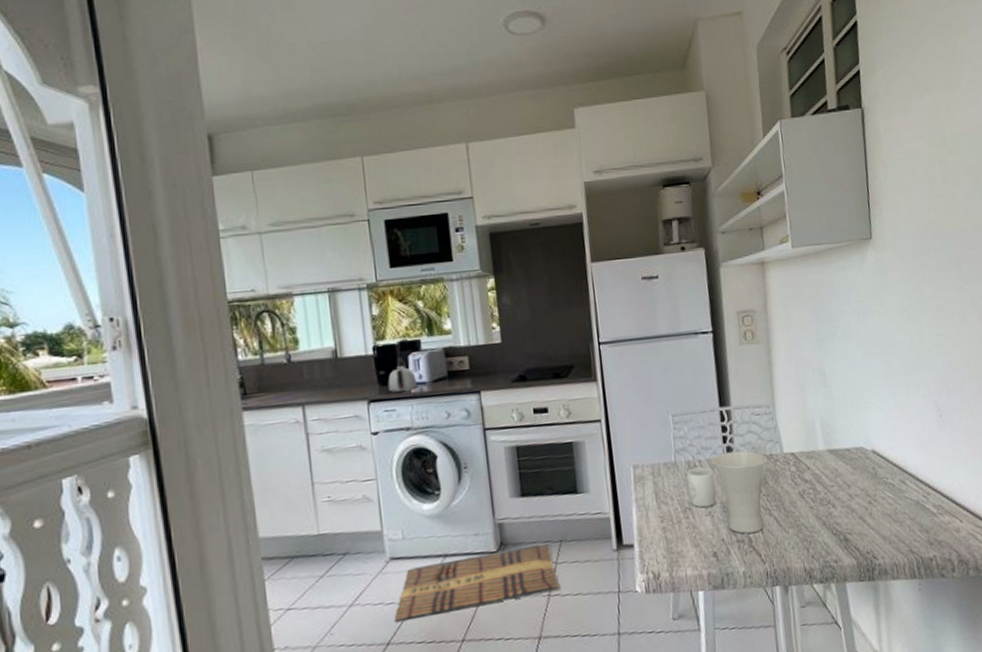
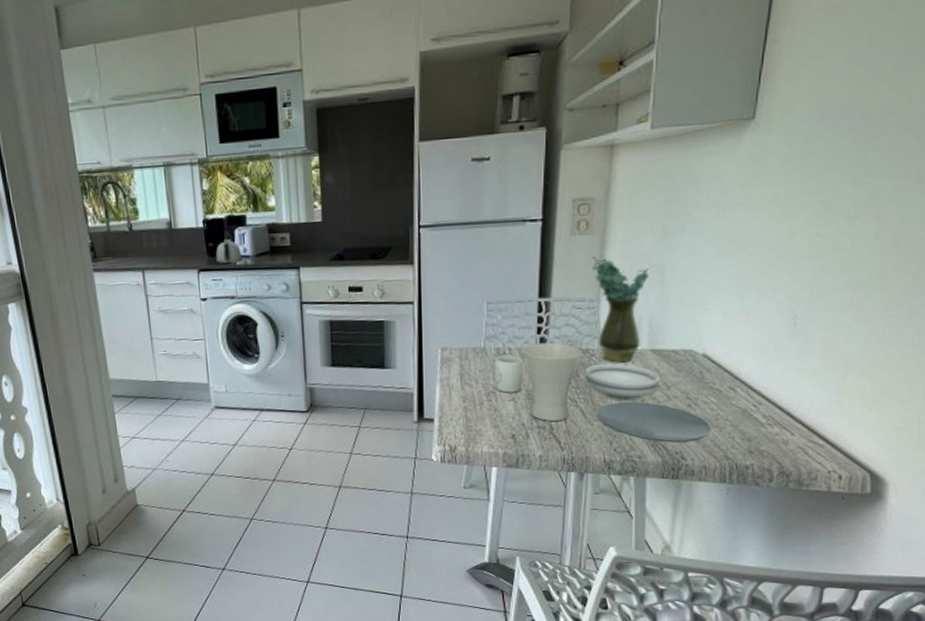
doormat: present [394,542,560,623] -> none [217,409,361,459]
vase: none [762,364,817,466] -> present [592,257,649,363]
bowl: none [772,466,841,504] -> present [584,363,661,401]
plate: none [789,503,894,543] -> present [596,401,712,443]

